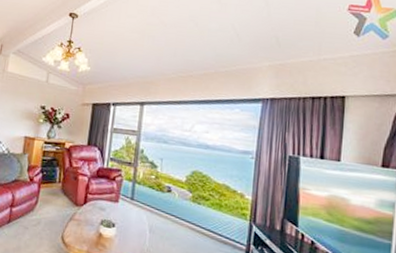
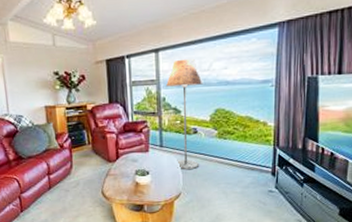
floor lamp: none [145,116,184,231] -> present [166,58,203,169]

